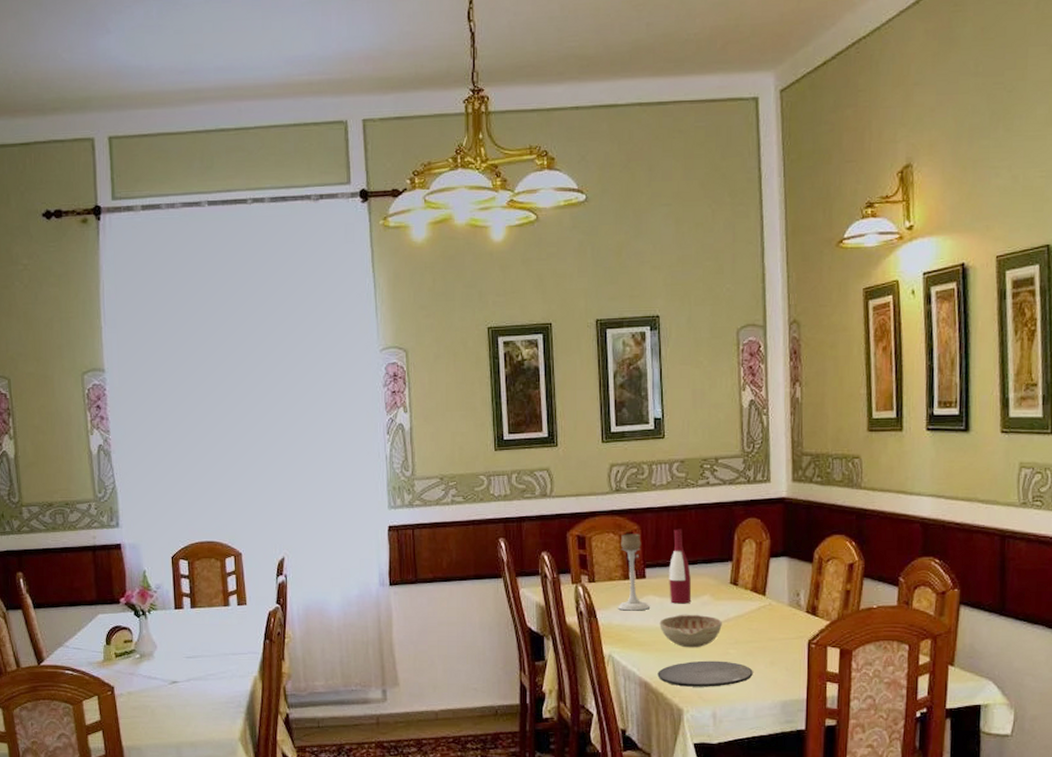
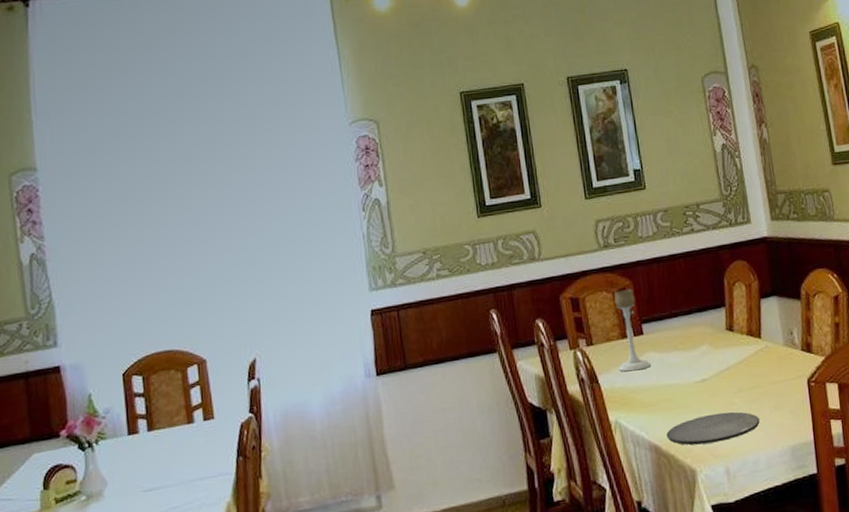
decorative bowl: present [659,614,722,648] -> none [662,366,724,403]
wine bottle: present [669,529,692,604] -> none [665,279,691,358]

